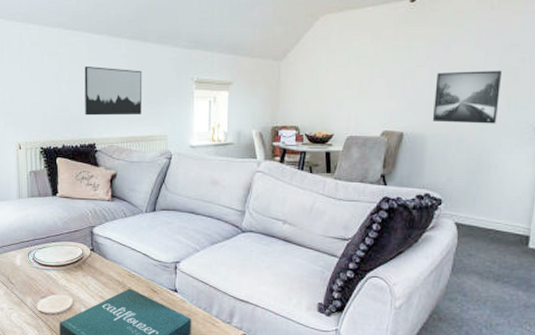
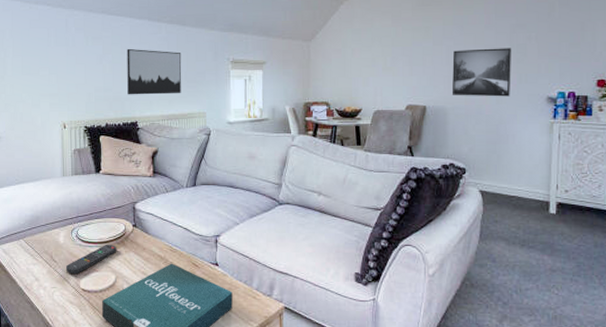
remote control: none [22,267,74,297] -> present [65,244,117,275]

